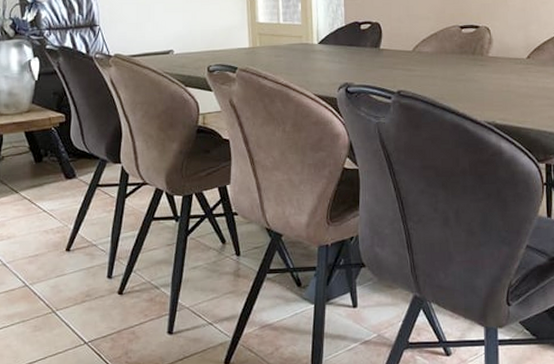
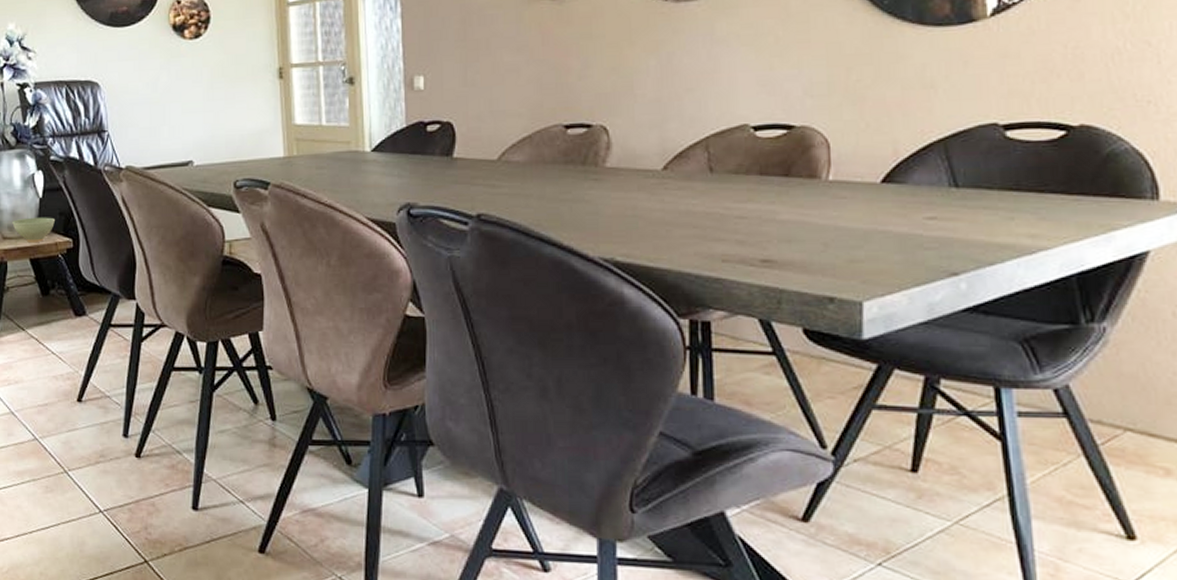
bowl: none [9,96,50,118] -> present [12,217,56,242]

